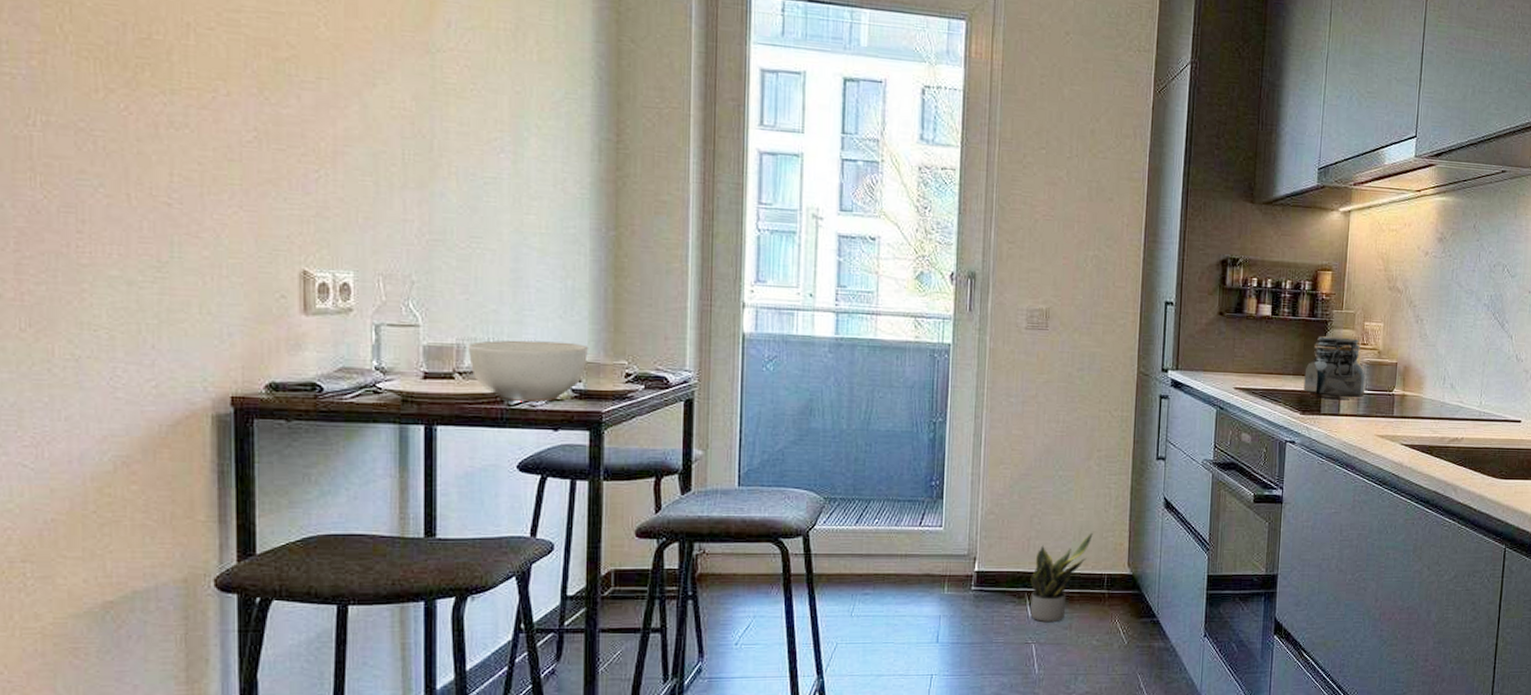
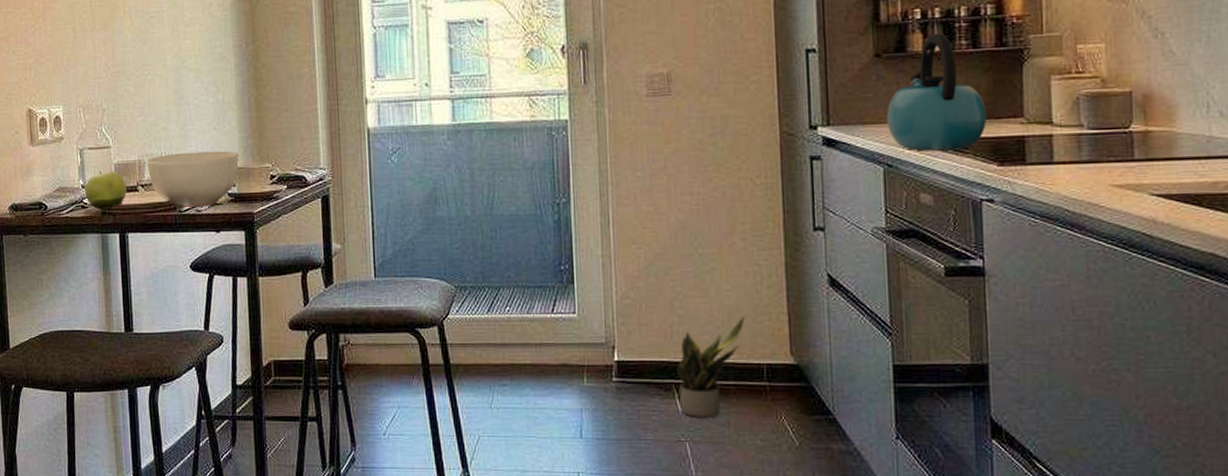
fruit: none [380,352,438,397] -> present [85,171,127,210]
kettle: none [1222,300,1297,399] -> present [886,32,988,151]
jar: present [1303,336,1366,400] -> none [997,66,1088,145]

